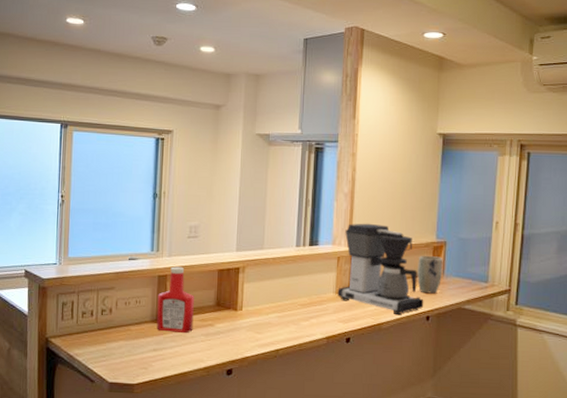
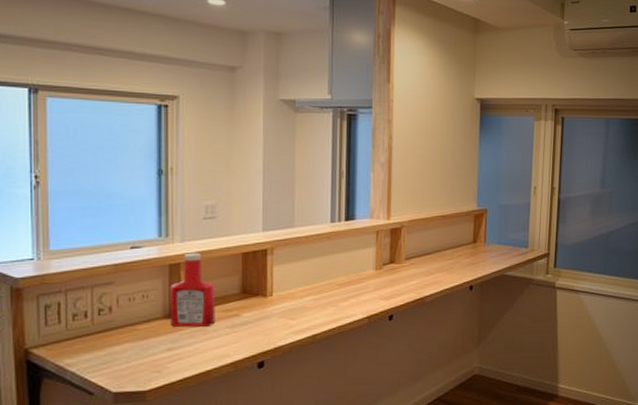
coffee maker: present [337,223,424,315] -> none [378,194,467,288]
plant pot: present [417,256,443,294] -> none [459,225,485,263]

